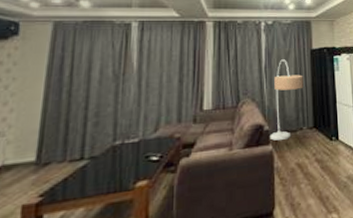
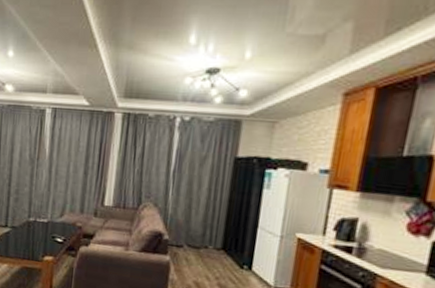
floor lamp: present [270,59,304,141] -> none [168,165,219,254]

